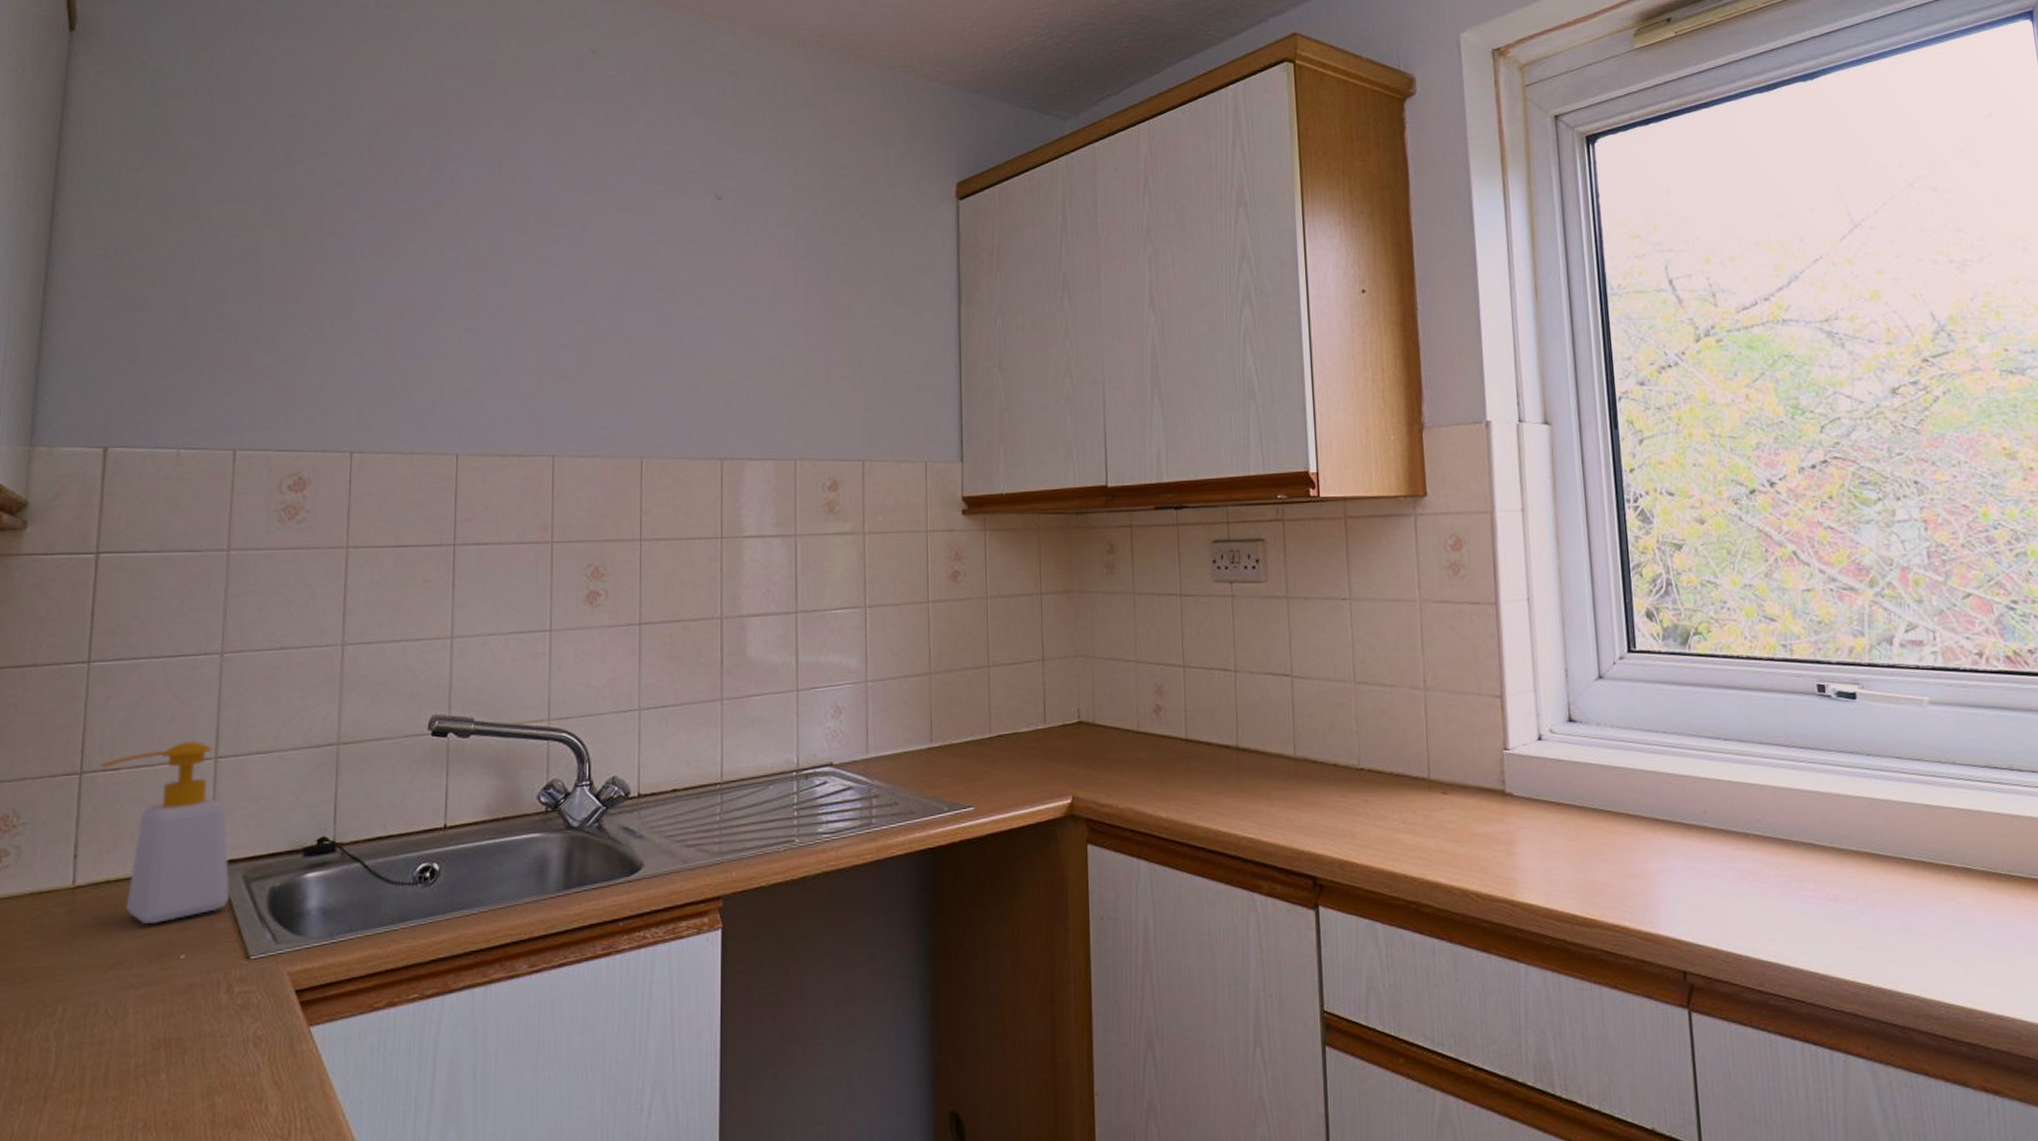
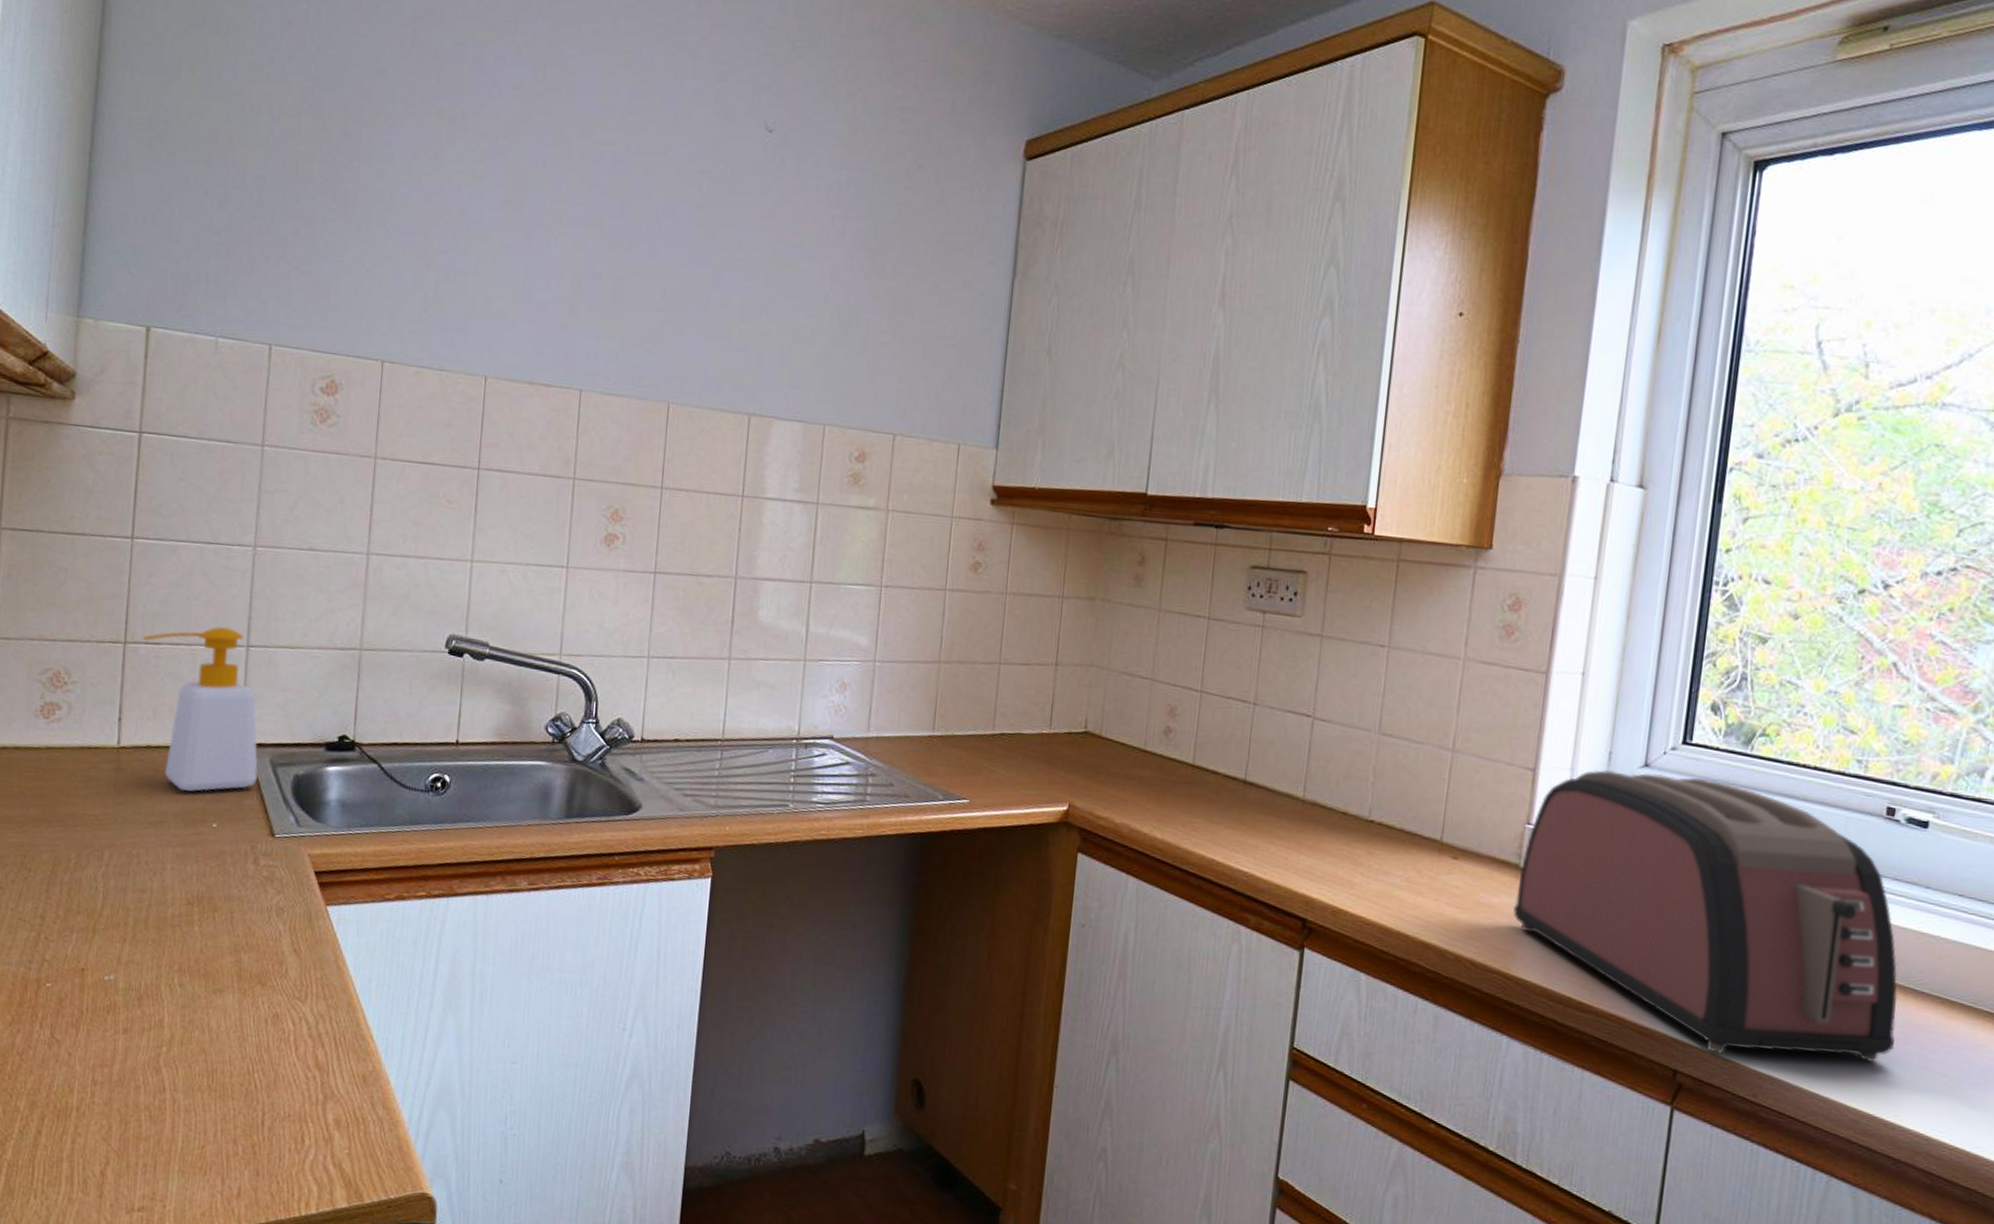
toaster: none [1505,682,1875,949] -> present [1512,769,1898,1063]

